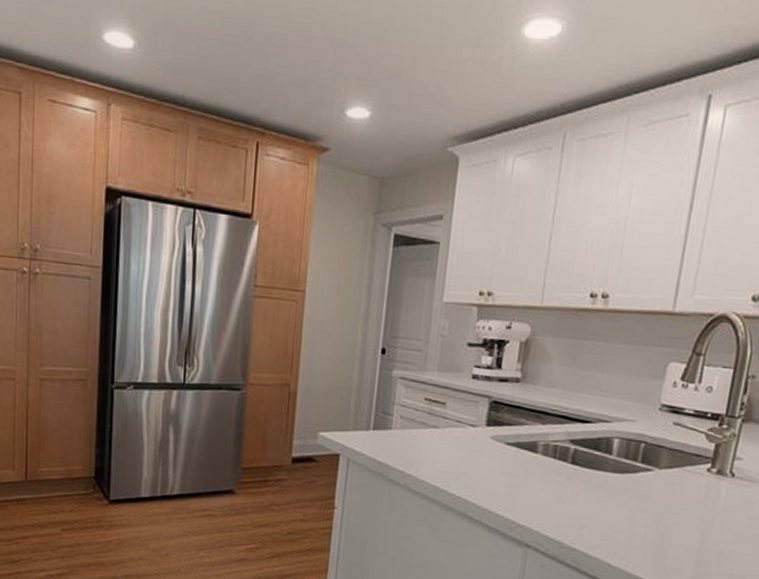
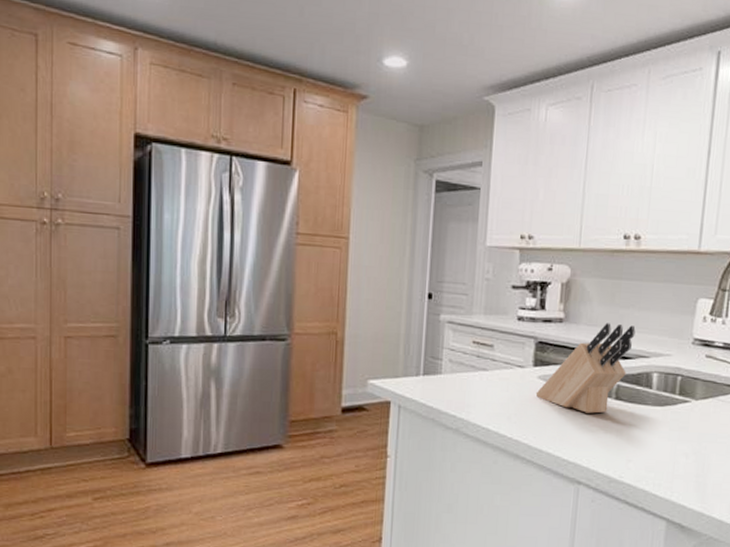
knife block: none [487,384,598,477] -> present [535,323,636,414]

